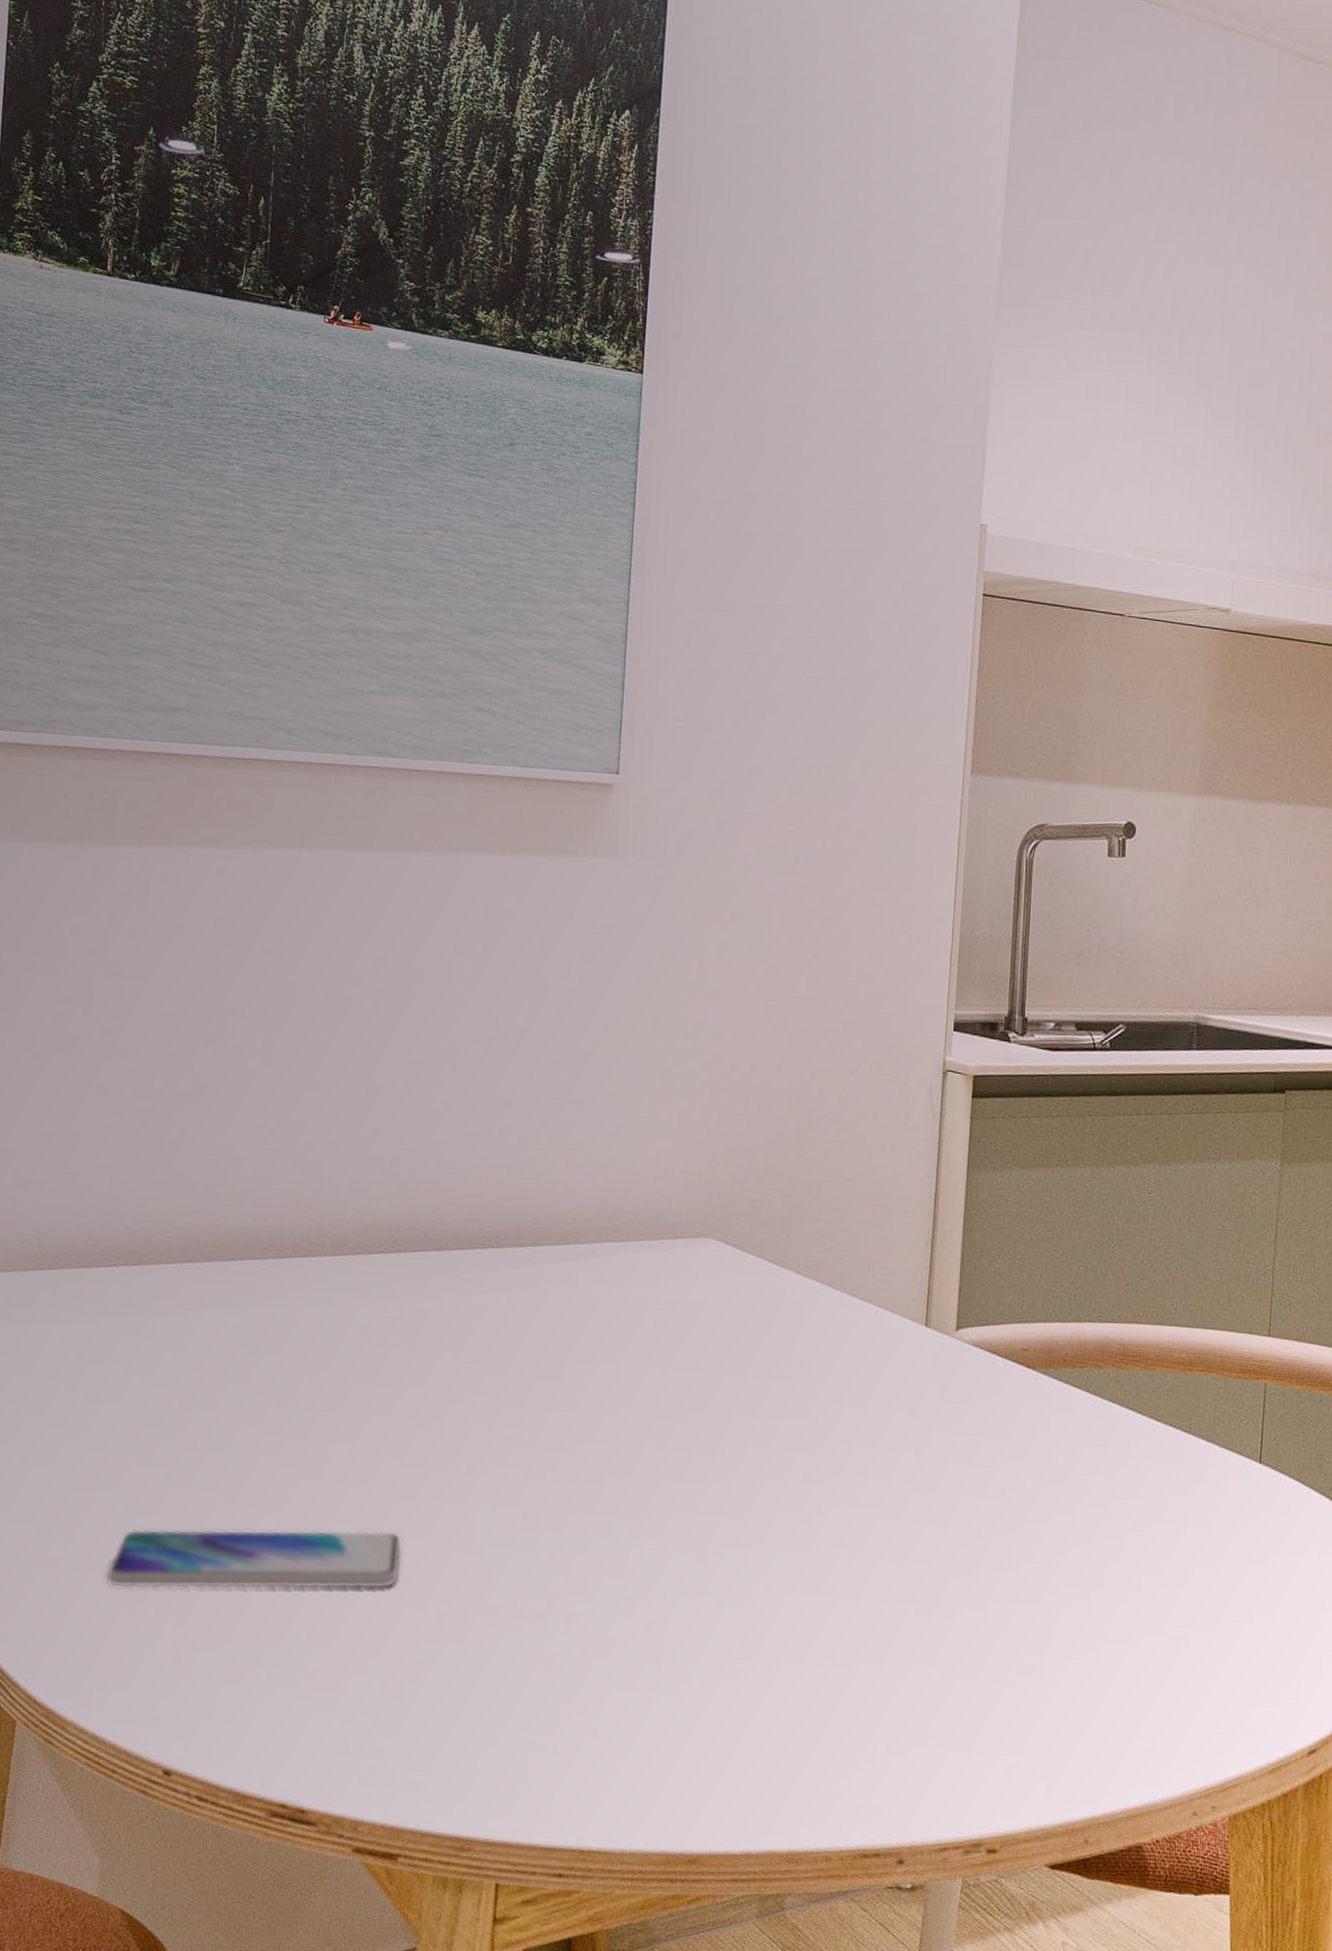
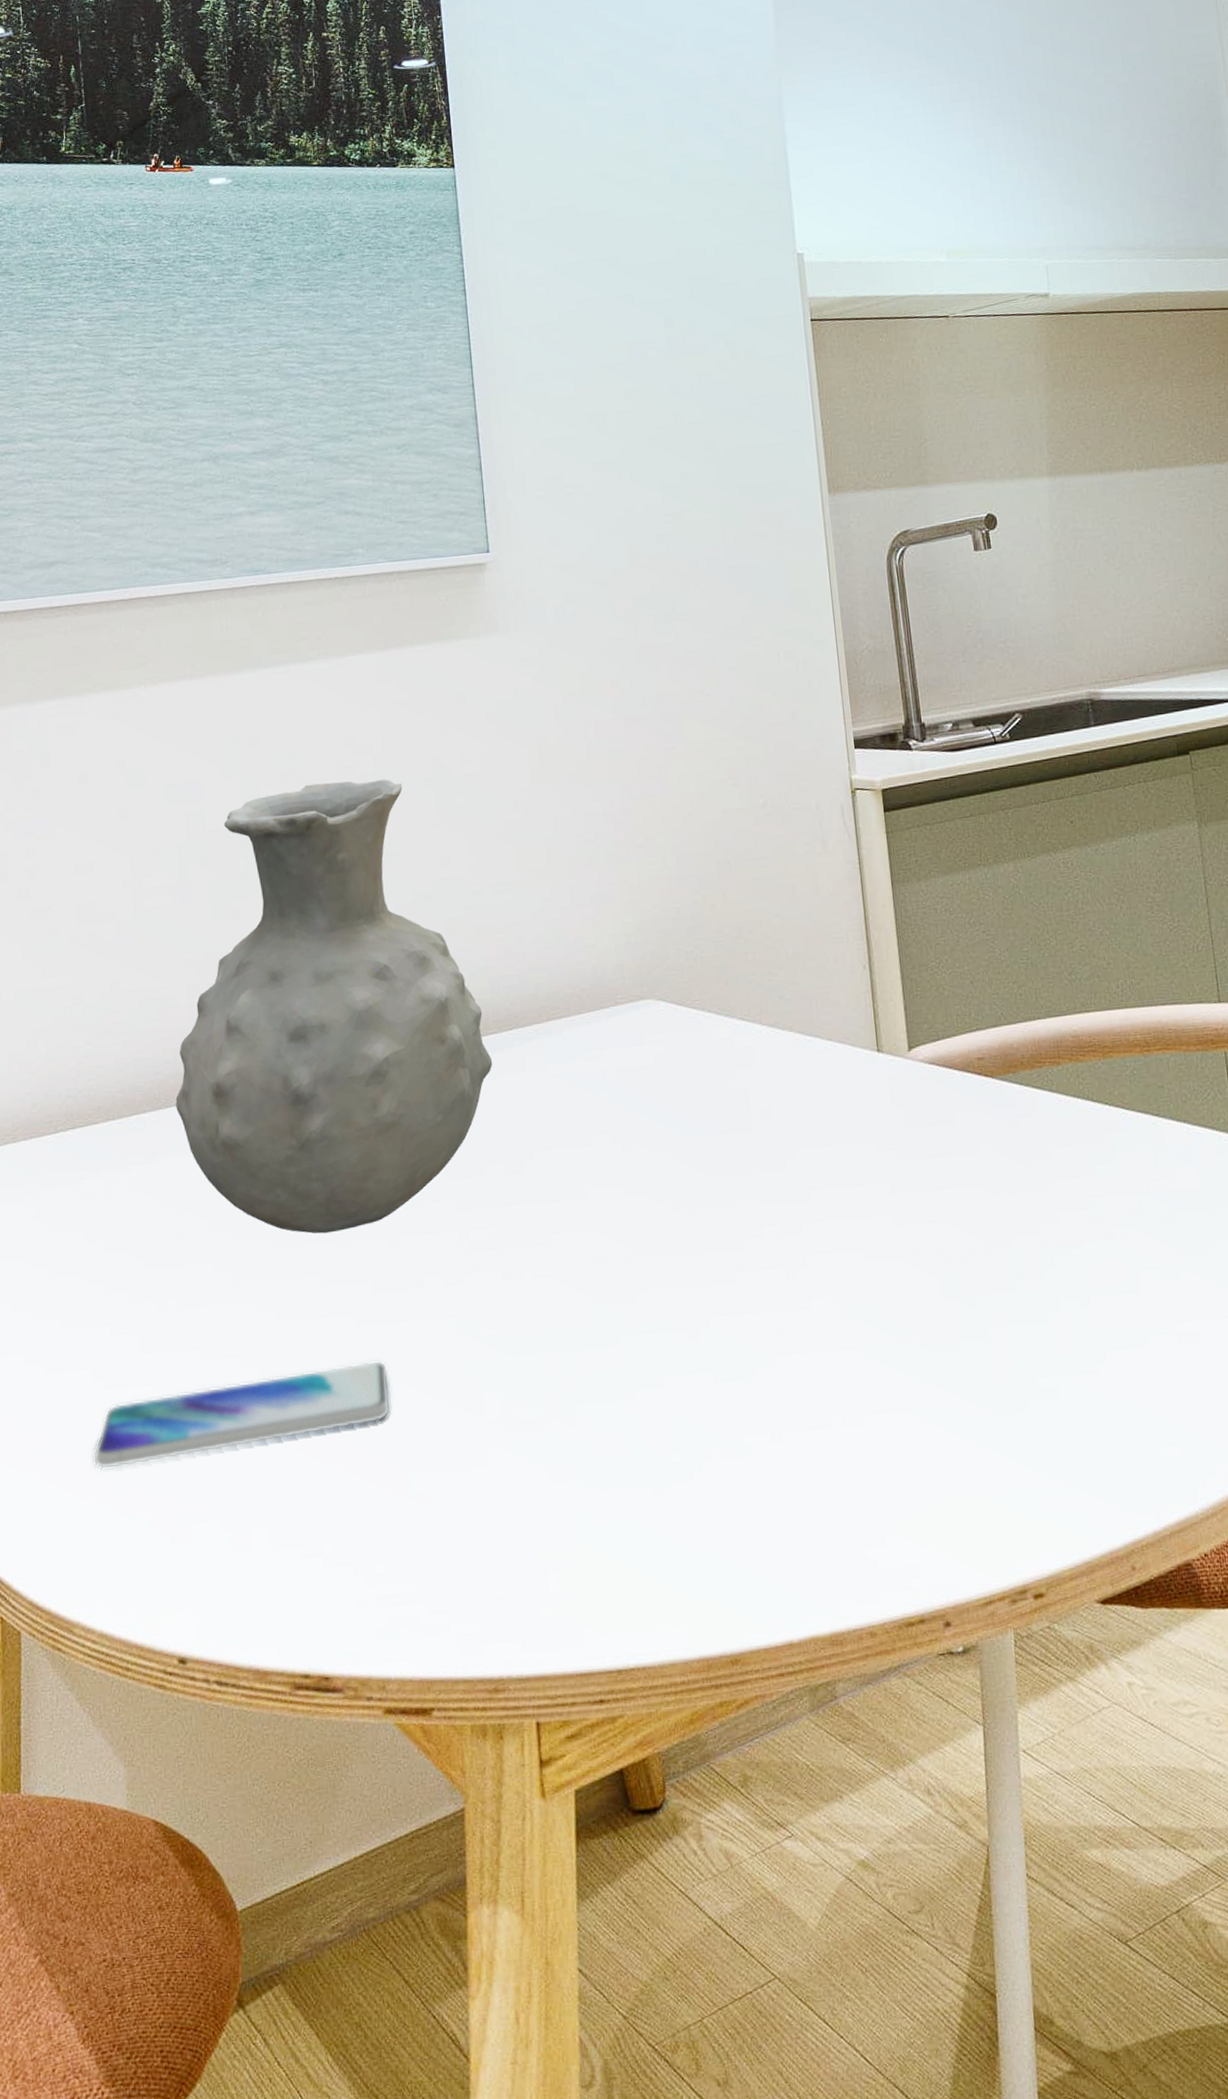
vase: none [229,973,547,1406] -> present [175,779,493,1234]

